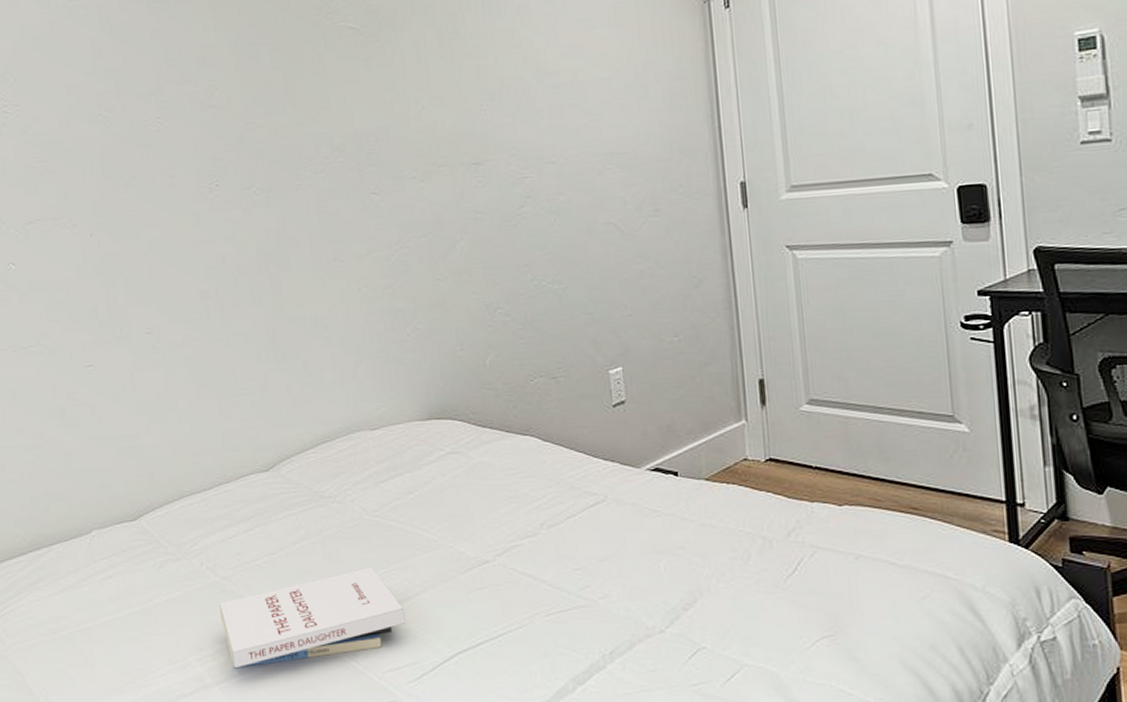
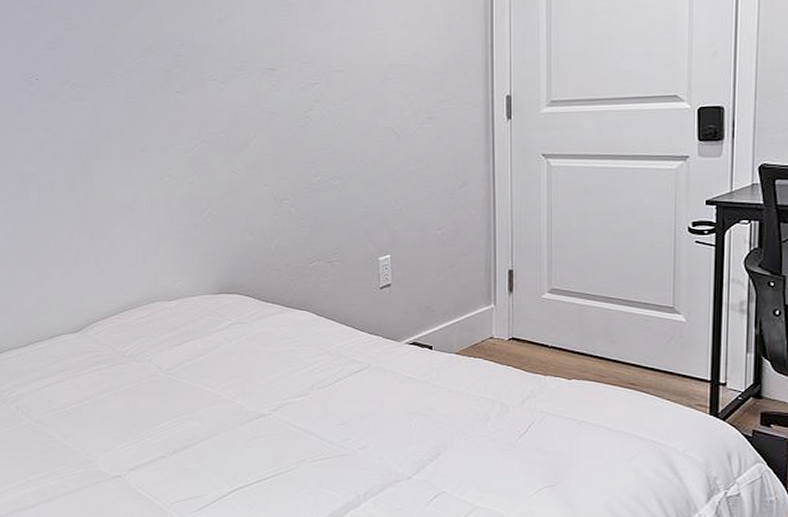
books: present [219,567,405,669] -> none [32,416,191,496]

